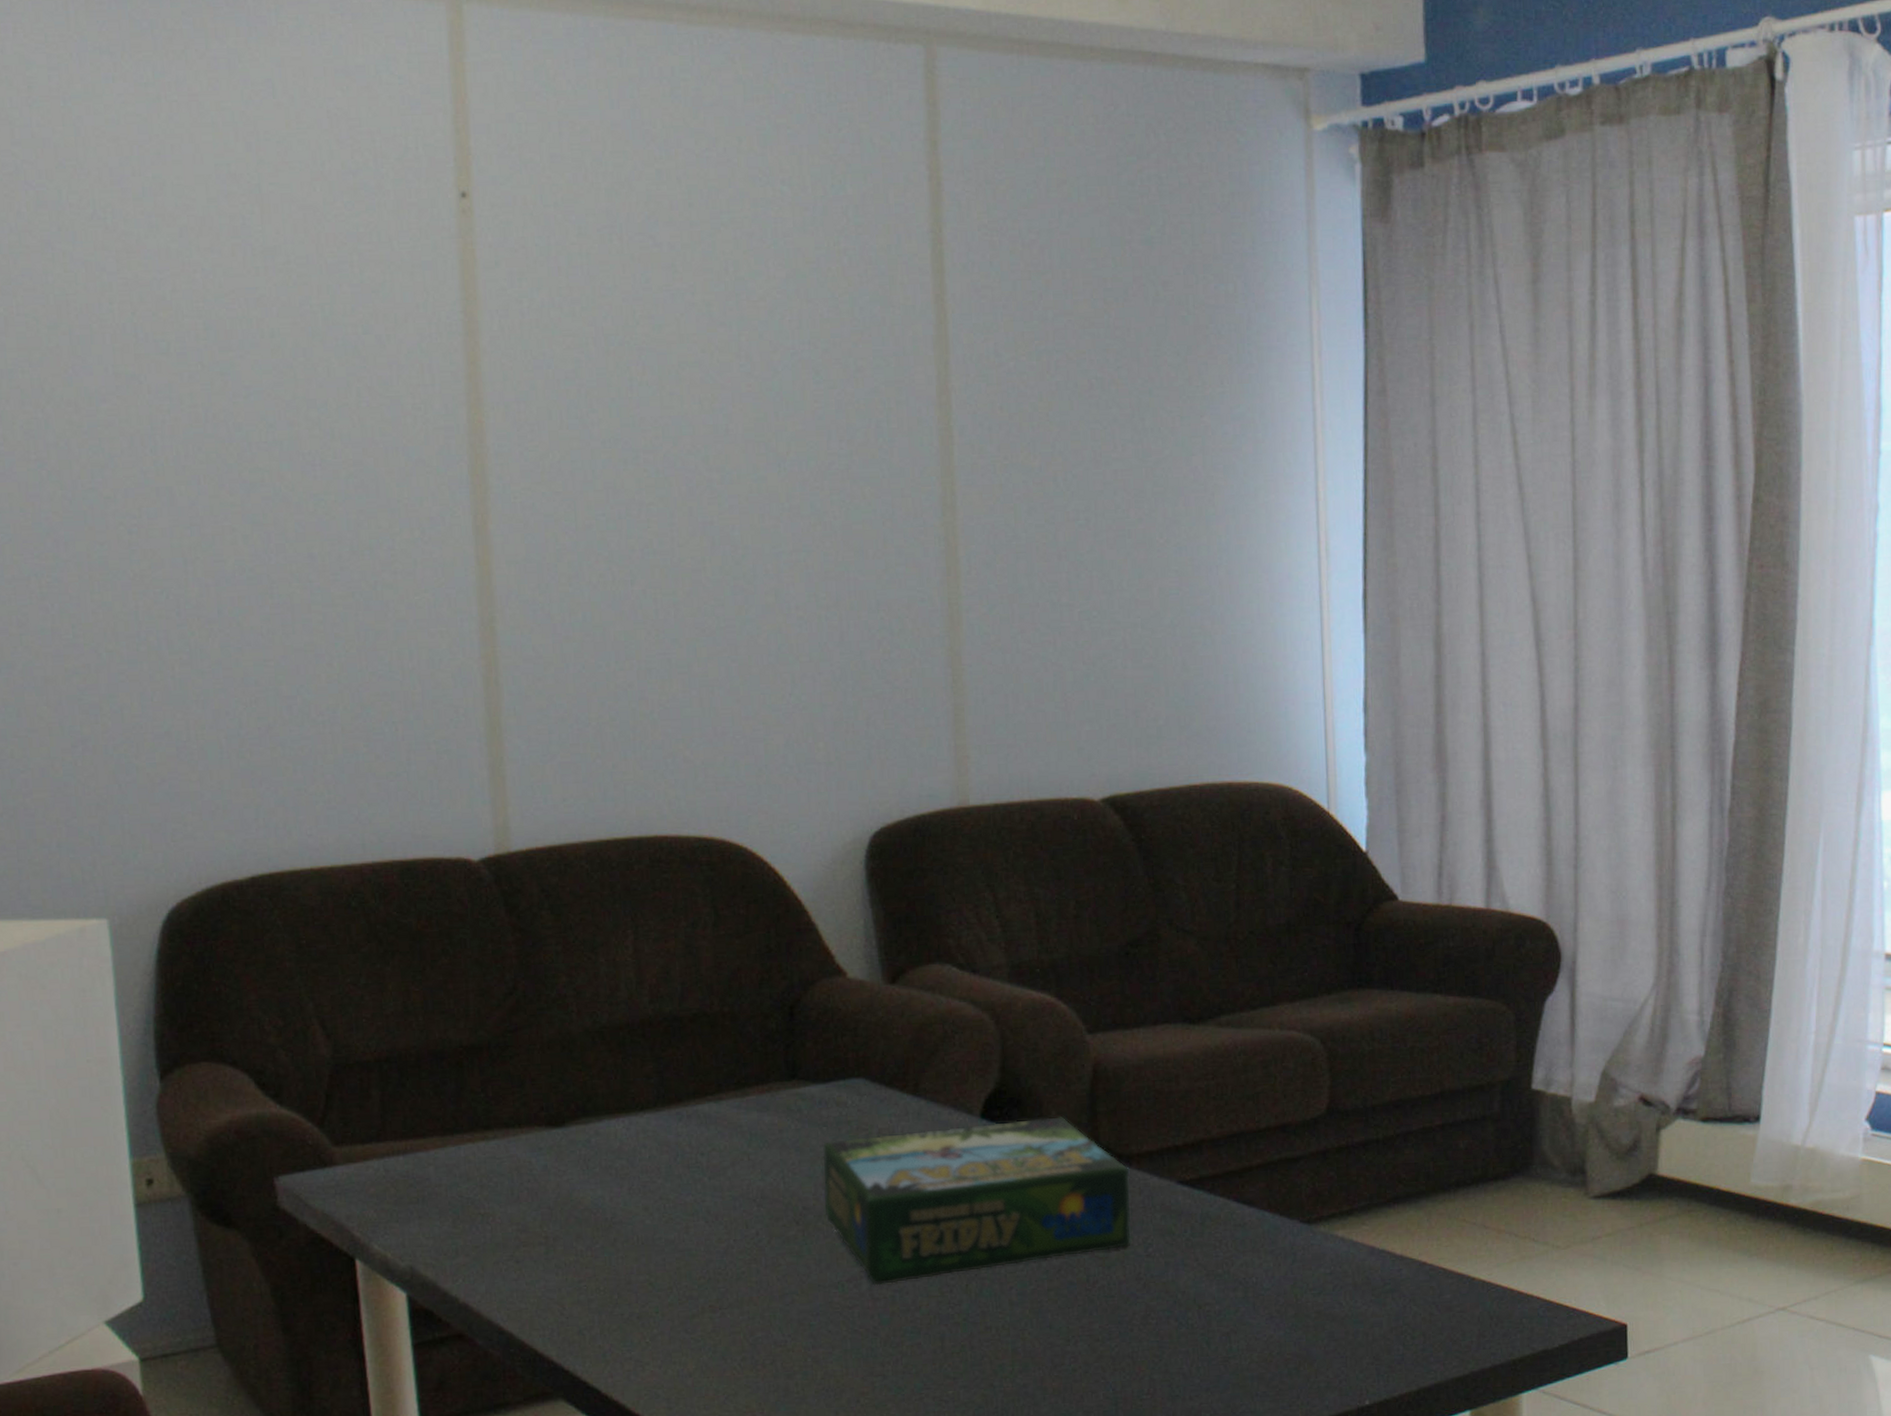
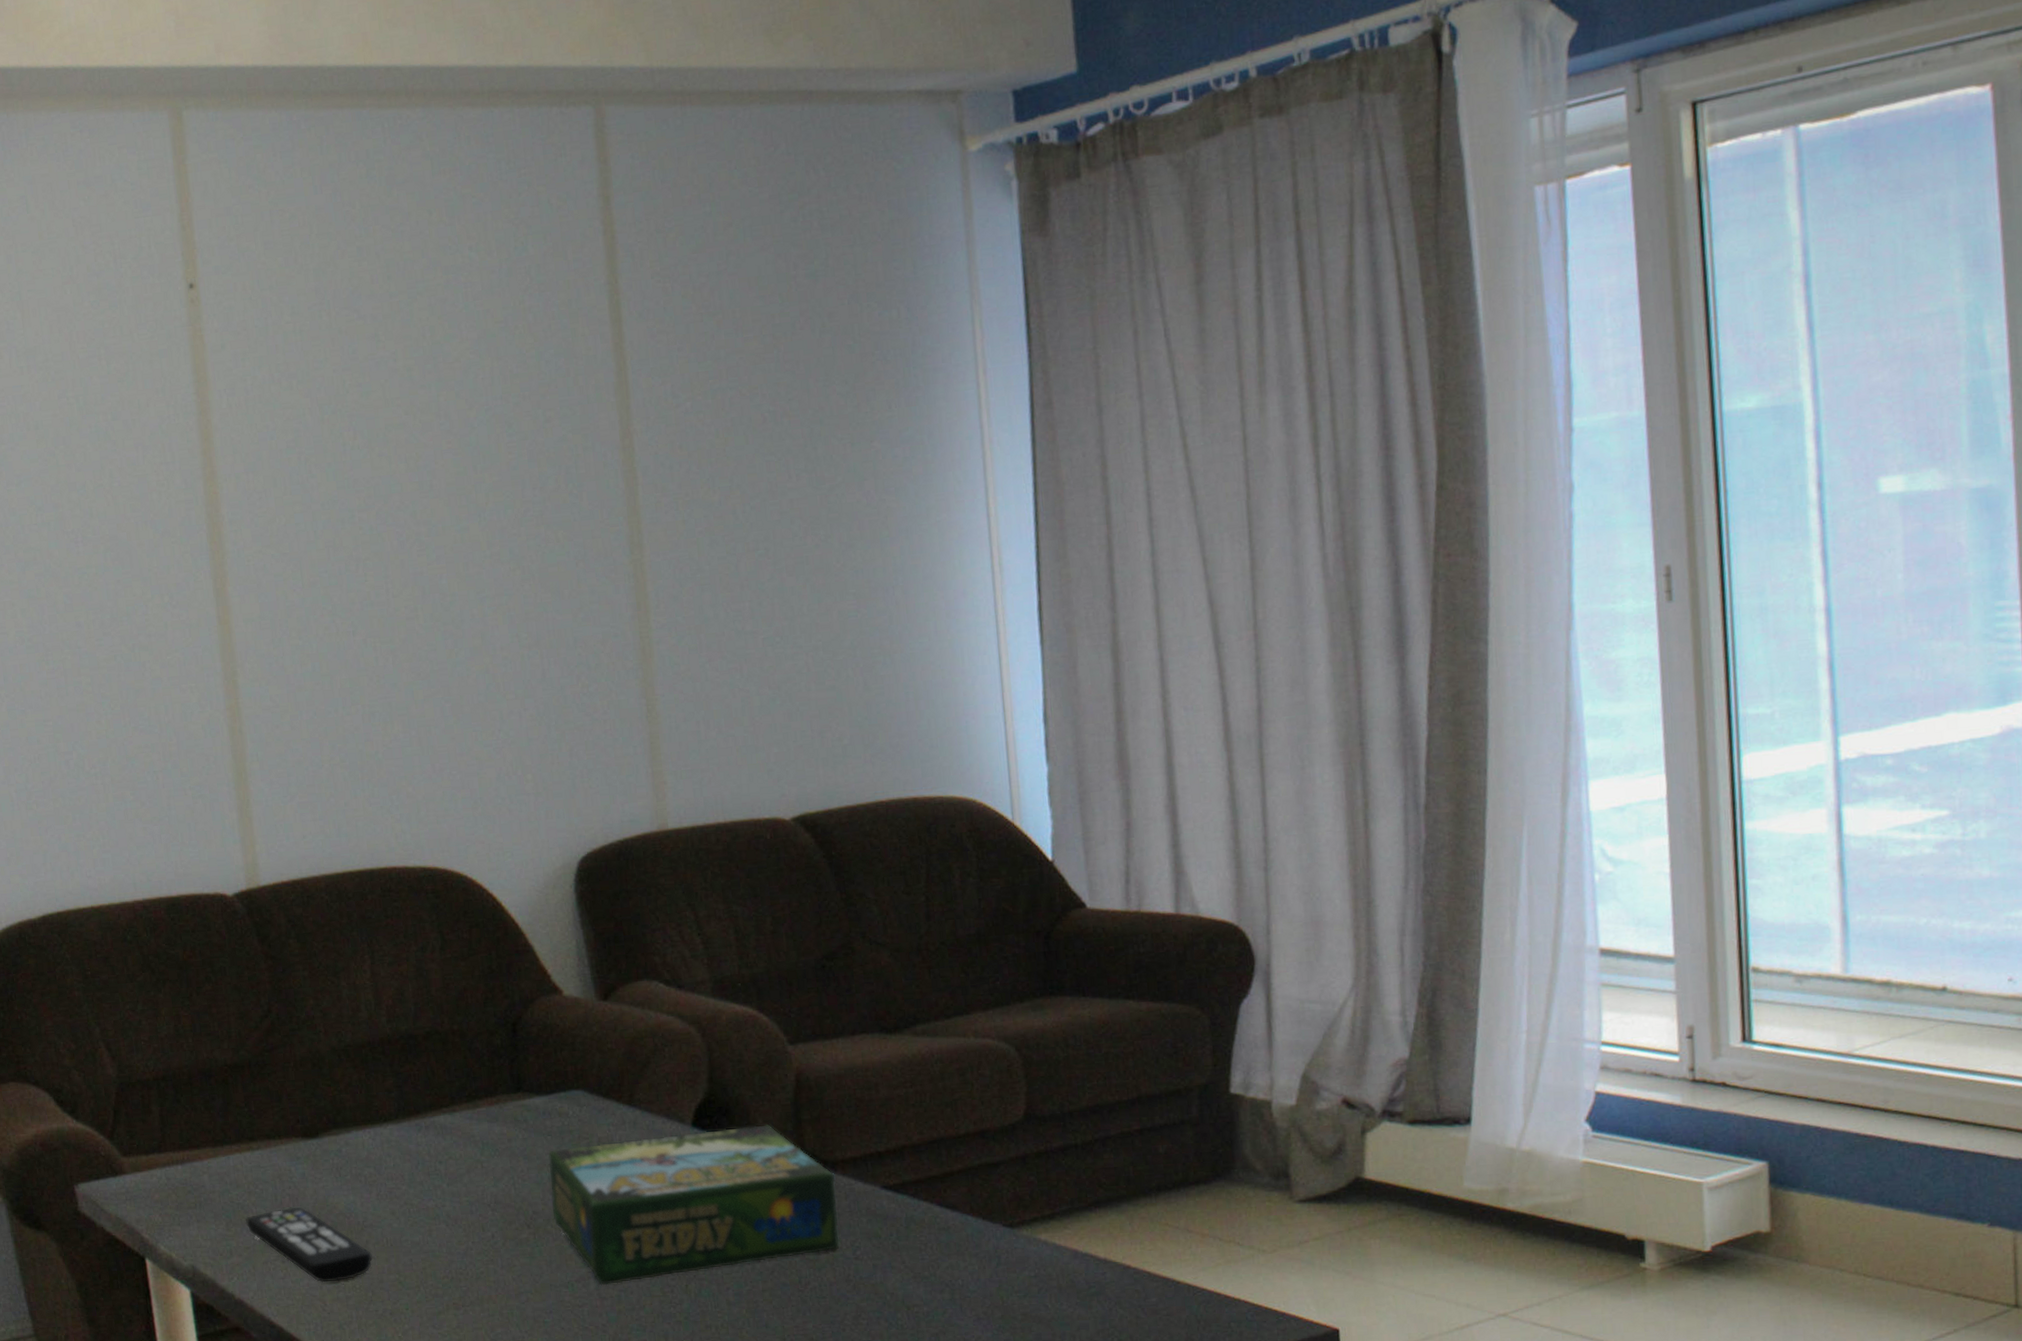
remote control: none [475,1202,621,1285] -> present [245,1207,373,1283]

